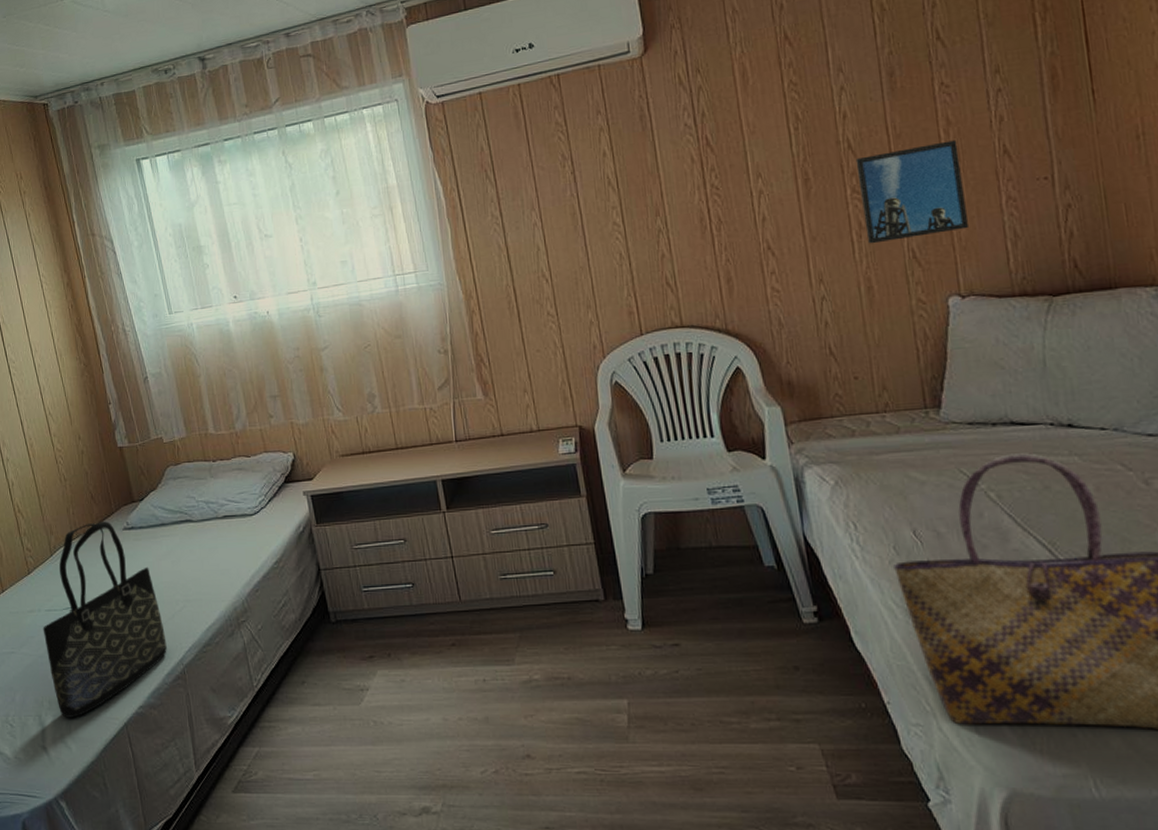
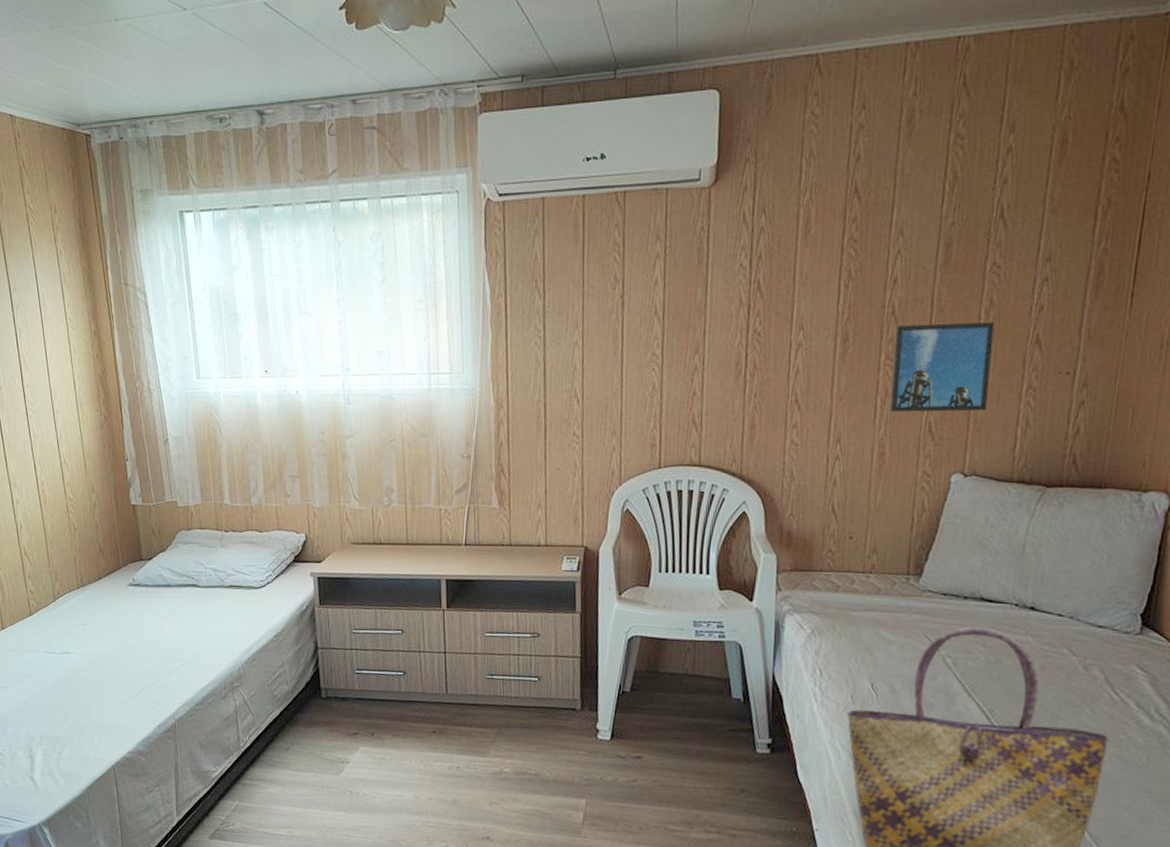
tote bag: present [43,521,167,718] -> none [40,575,161,755]

